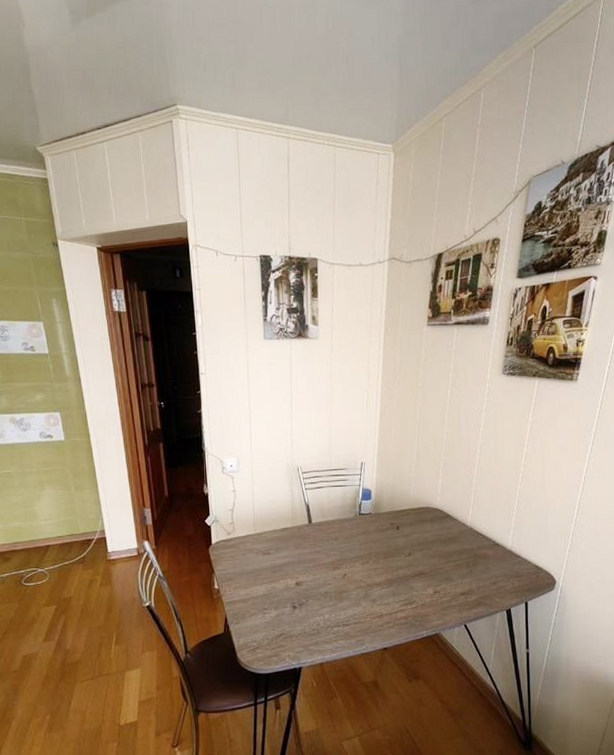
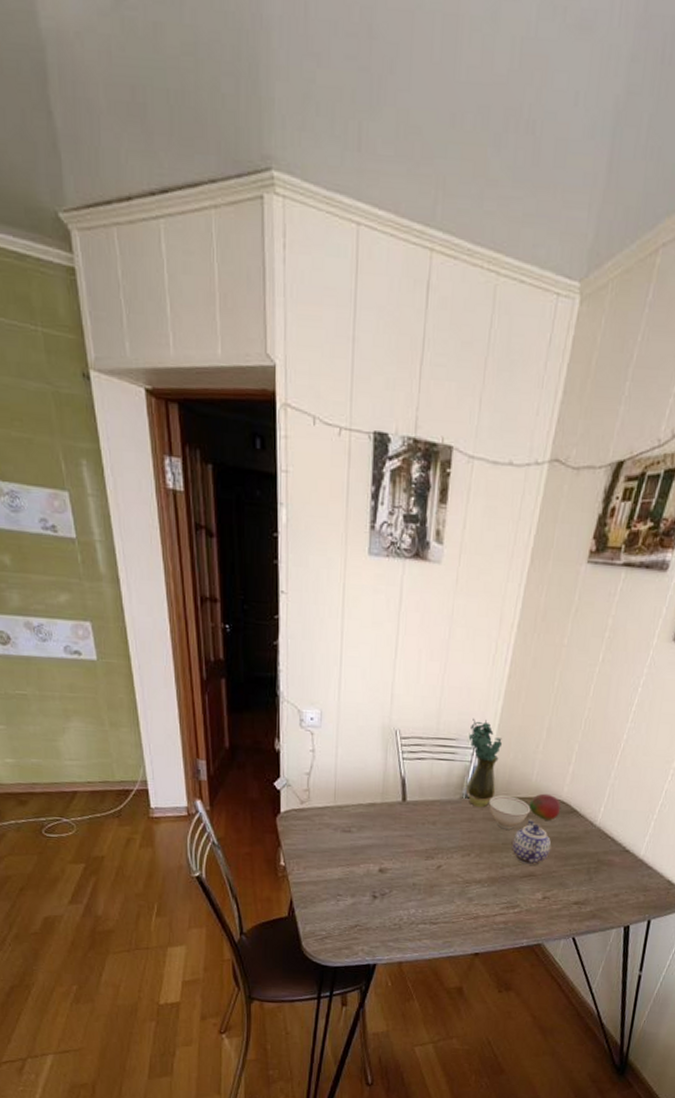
vase: none [355,450,383,522] -> present [467,718,503,808]
bowl: none [378,510,413,537] -> present [489,795,531,830]
teapot: none [401,526,435,565] -> present [511,819,552,865]
fruit: none [411,504,437,526] -> present [529,793,561,821]

